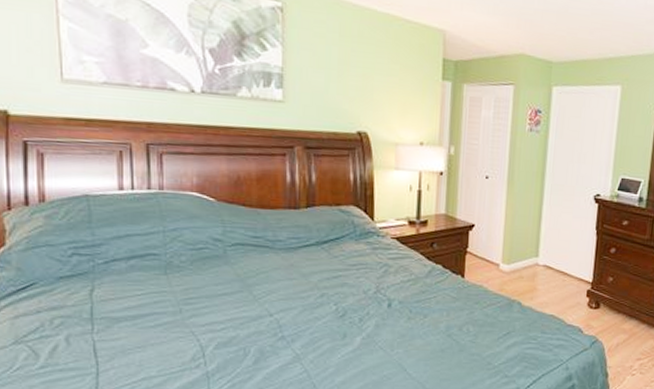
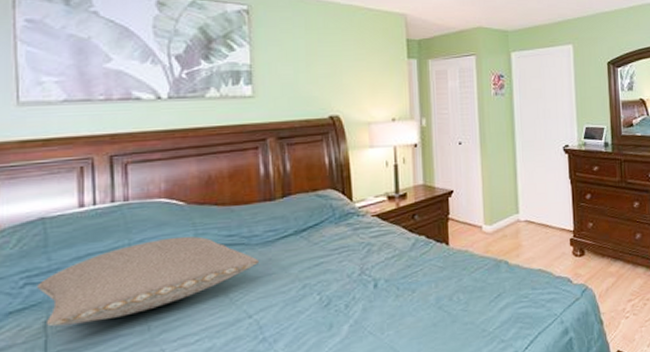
pillow: none [83,230,281,298] -> present [37,236,259,327]

